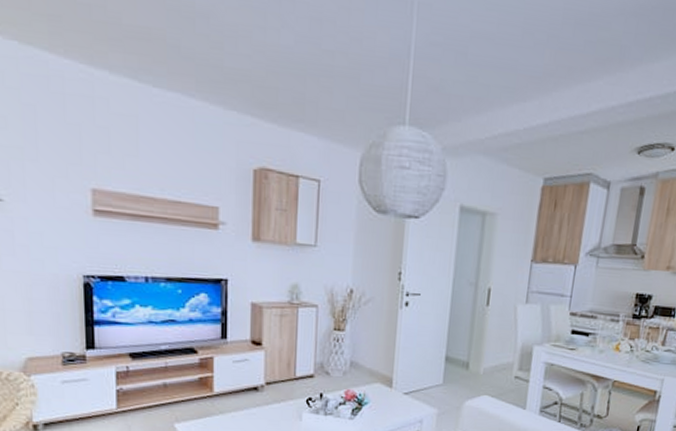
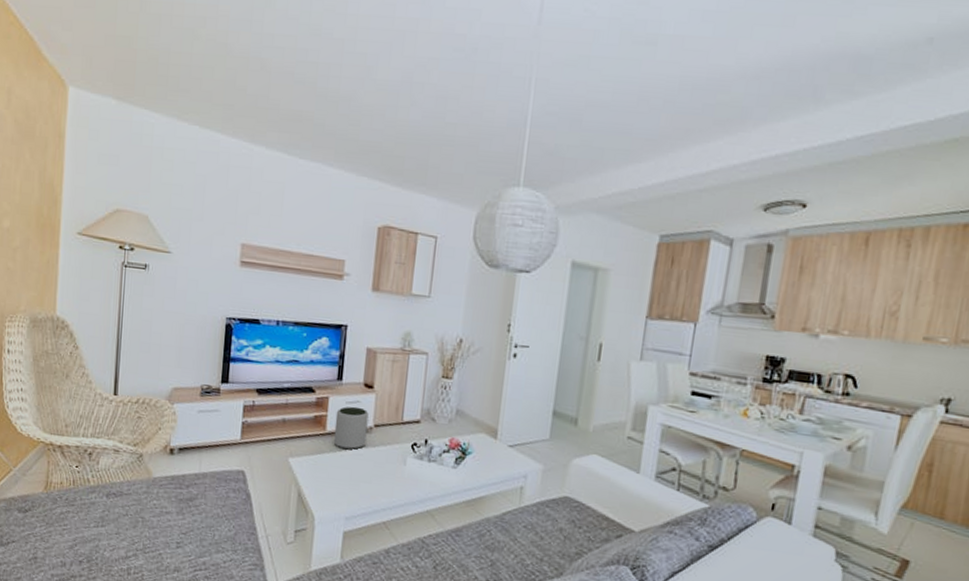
plant pot: none [222,365,259,410] -> present [333,406,369,450]

